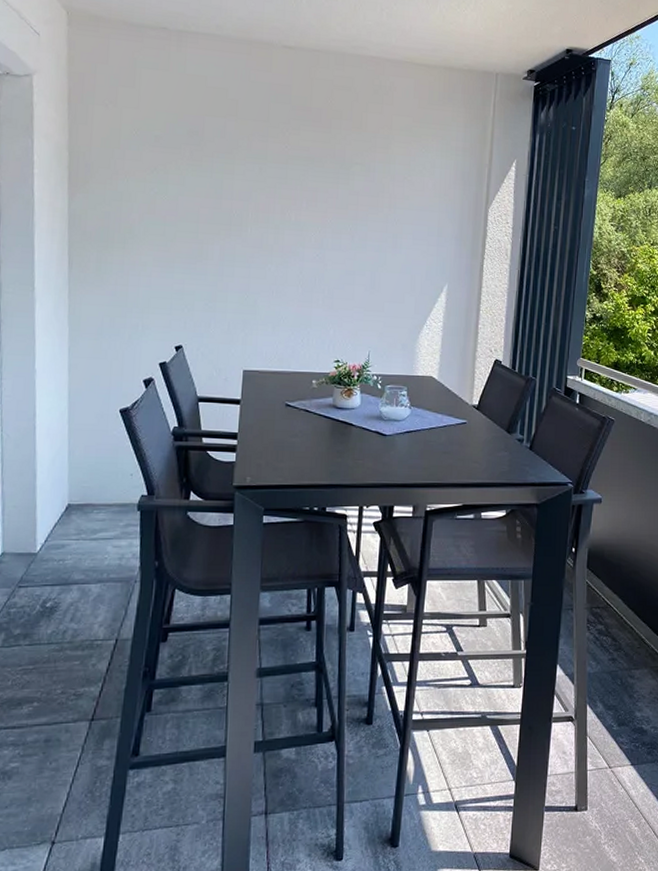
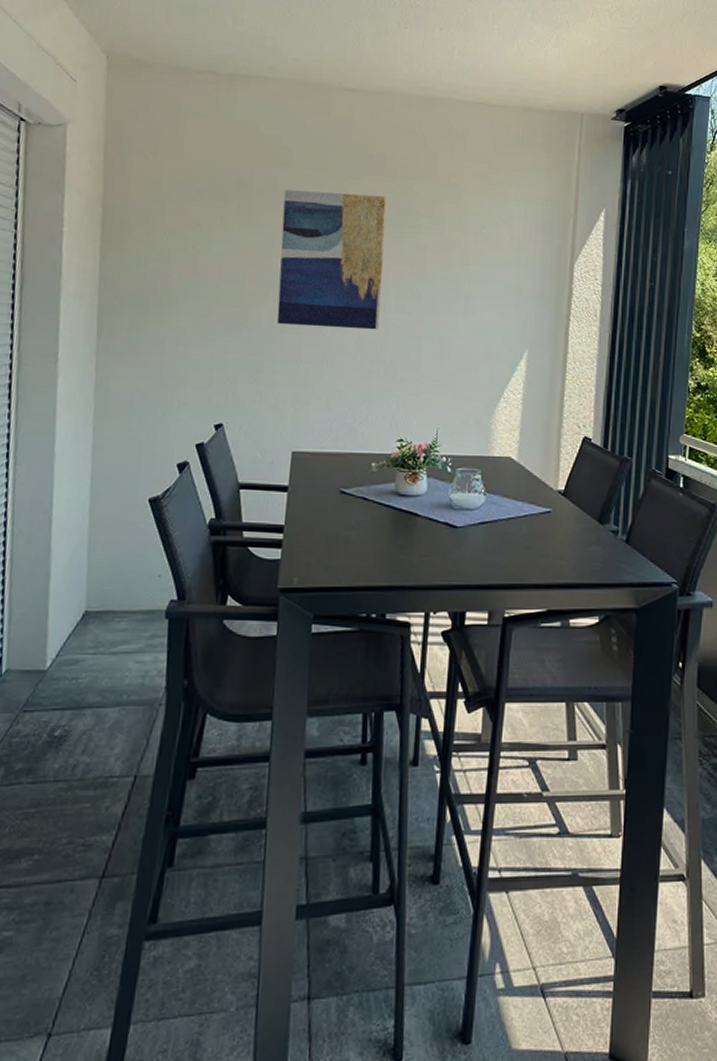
wall art: none [227,138,323,265] -> present [276,189,386,330]

